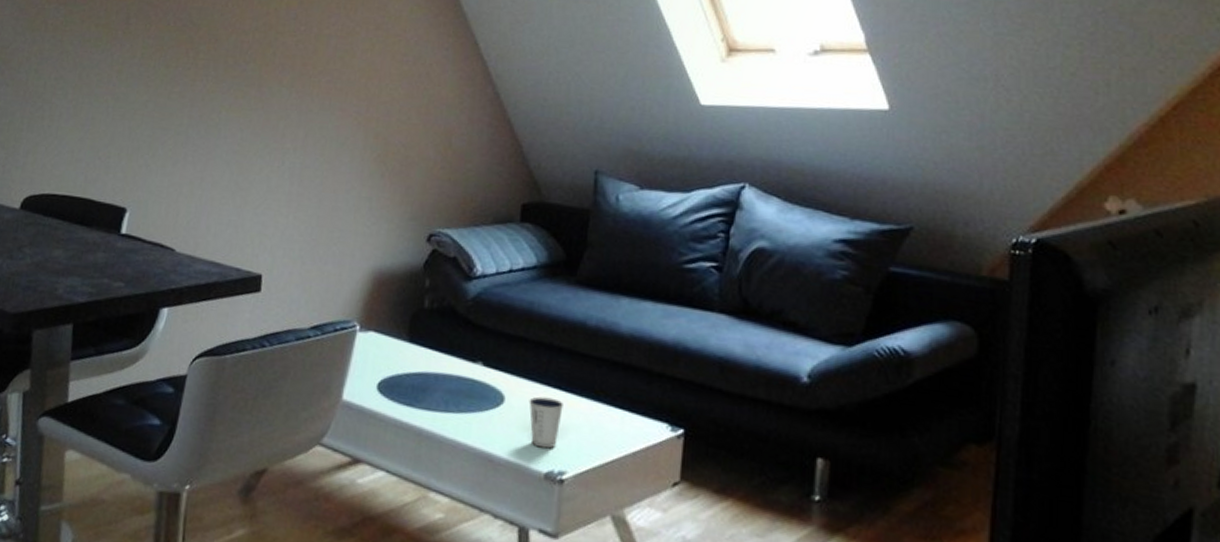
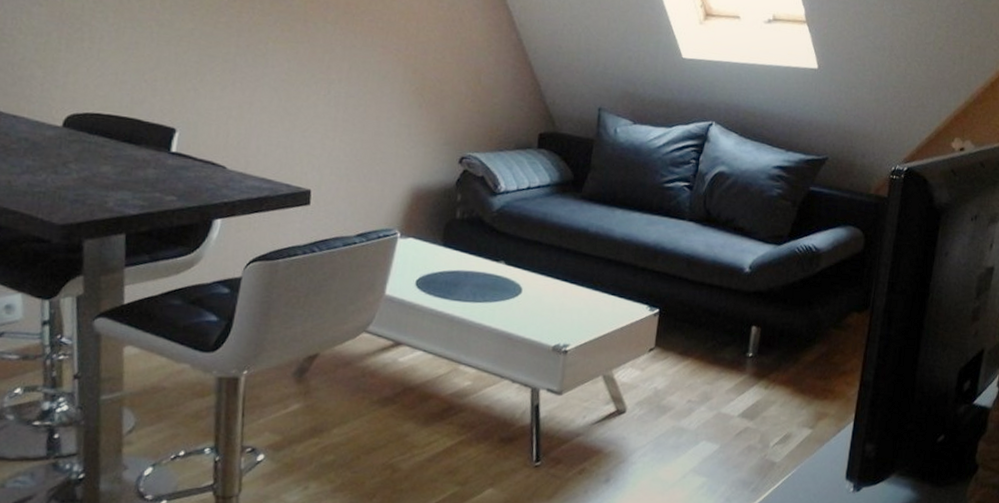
dixie cup: present [529,396,563,449] -> none [541,287,569,327]

